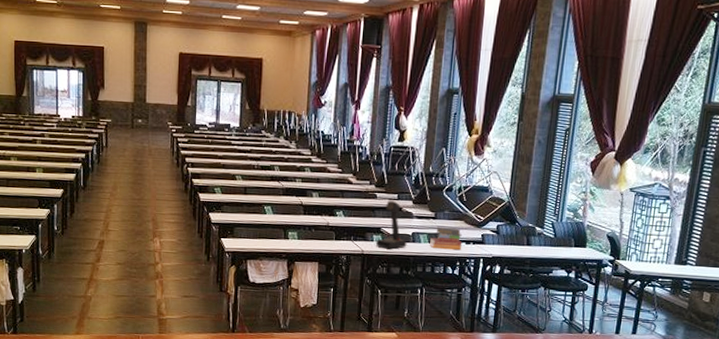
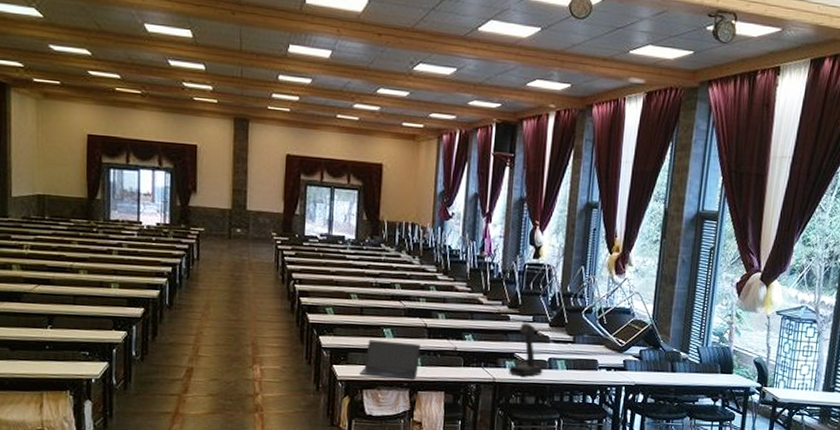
laptop: none [244,216,297,252] -> present [360,339,421,380]
books: present [430,227,463,251] -> none [568,352,603,378]

